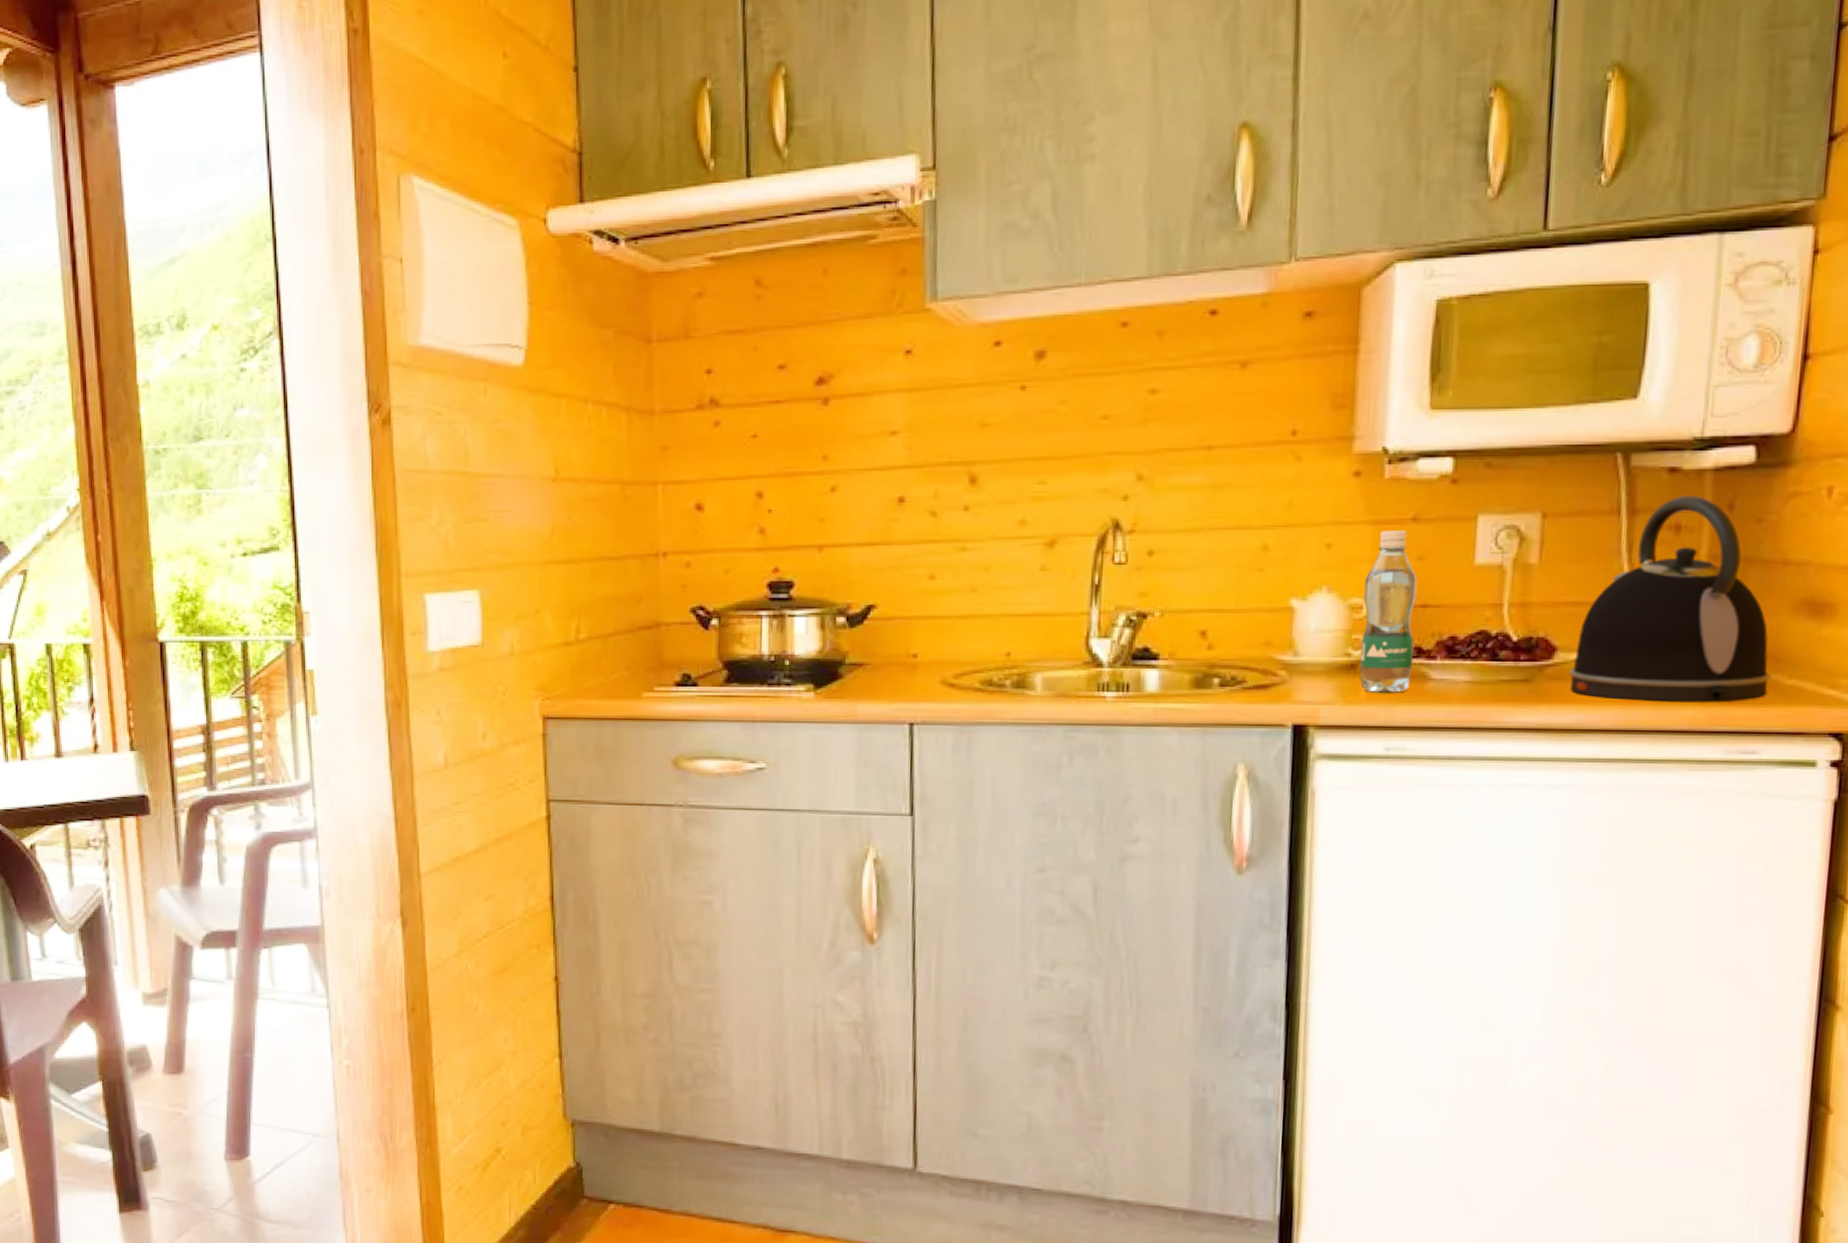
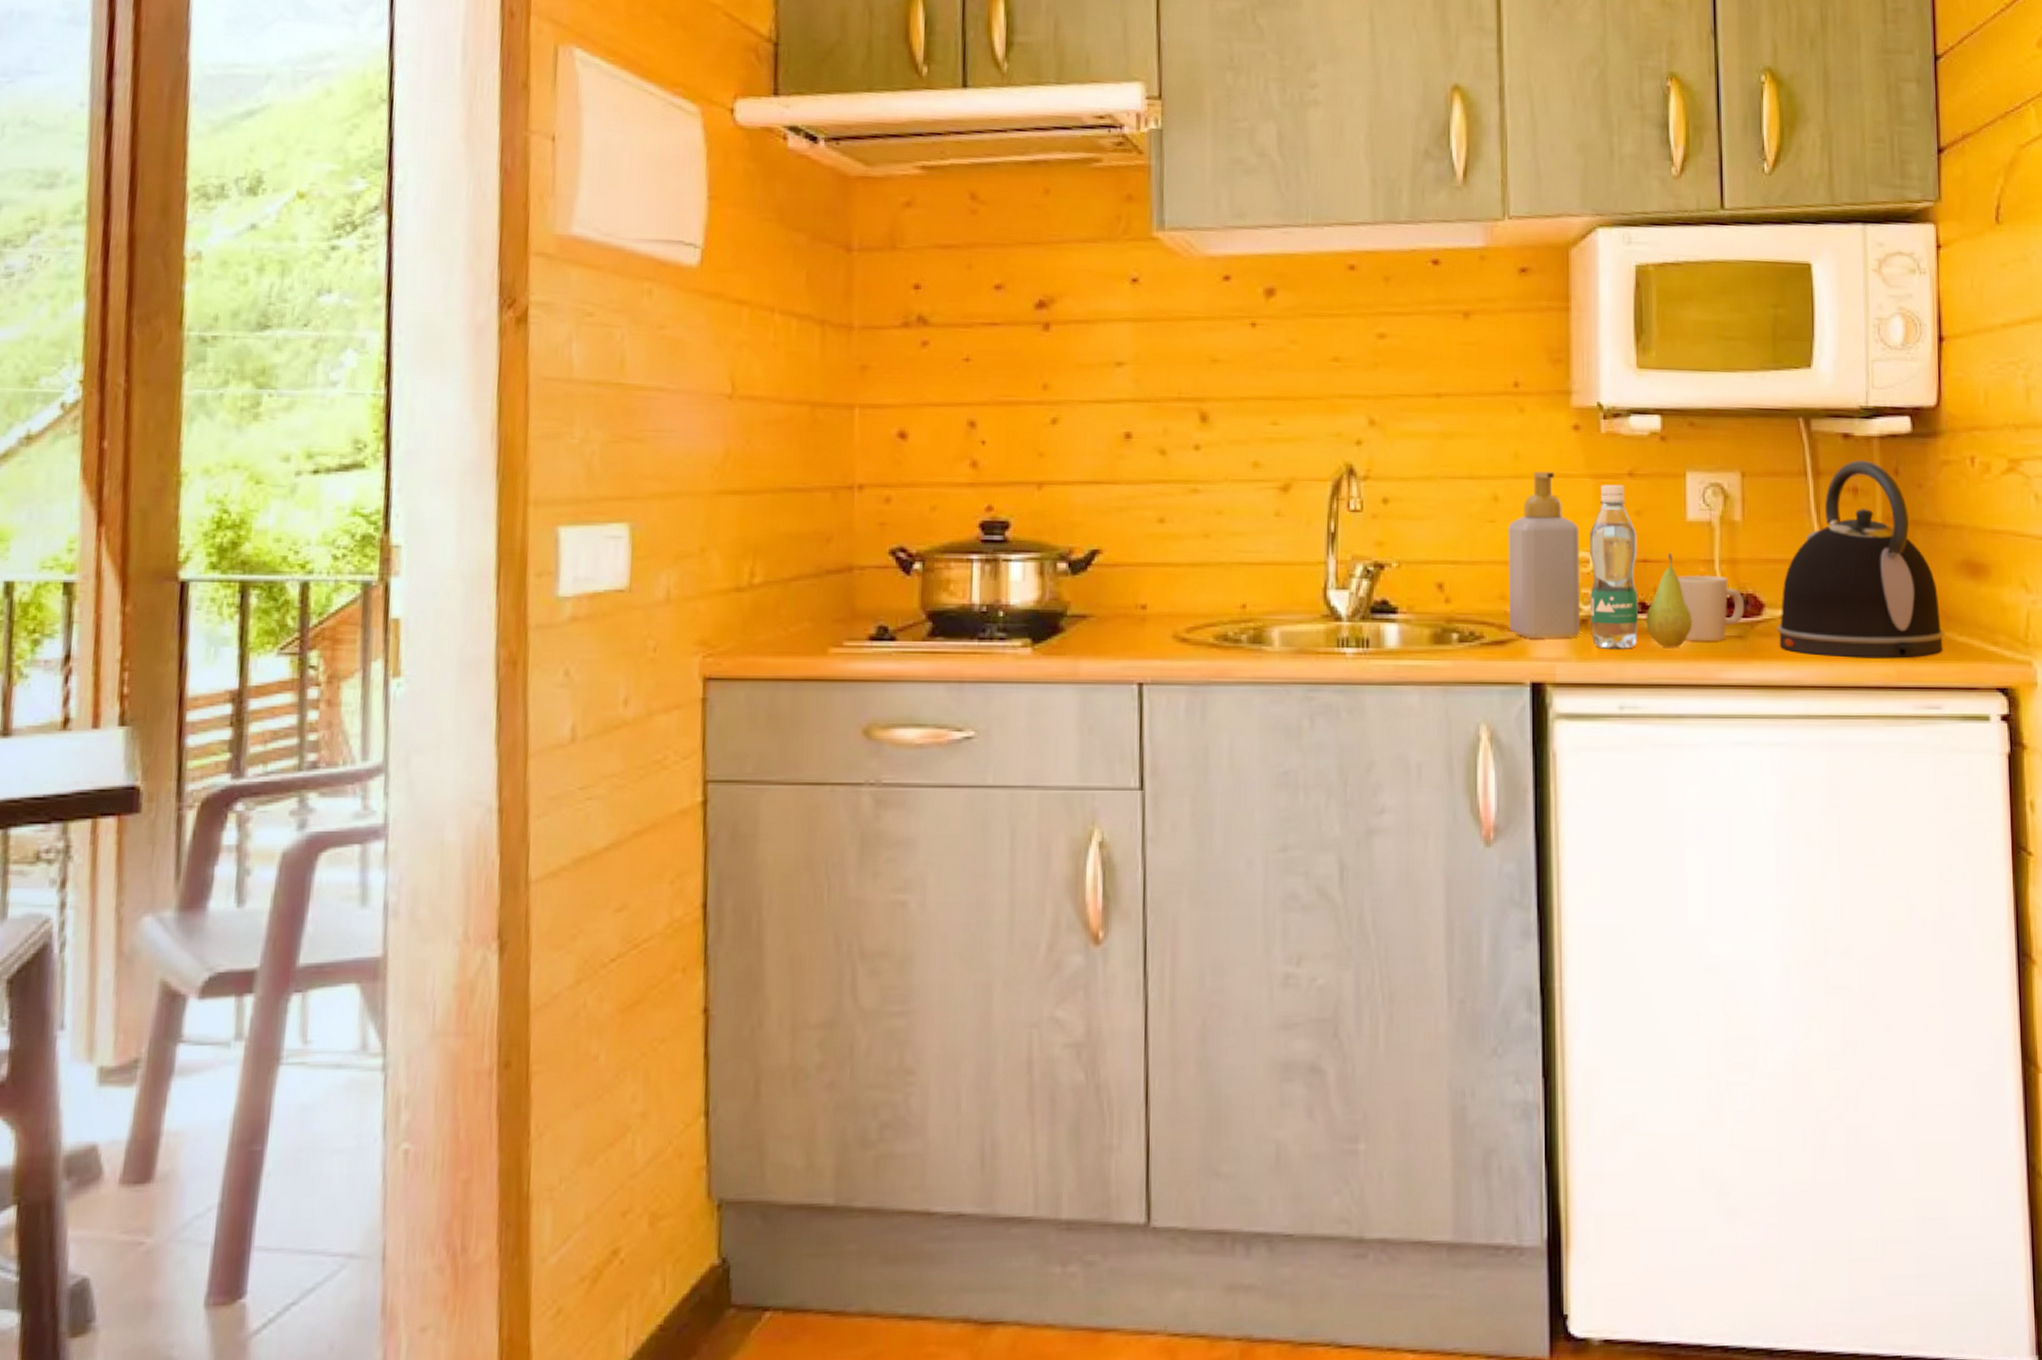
soap bottle: none [1273,520,1354,684] -> present [1508,472,1580,639]
fruit: none [1420,598,1473,692] -> present [1646,553,1693,648]
mug: none [1459,619,1534,686] -> present [1678,575,1745,642]

